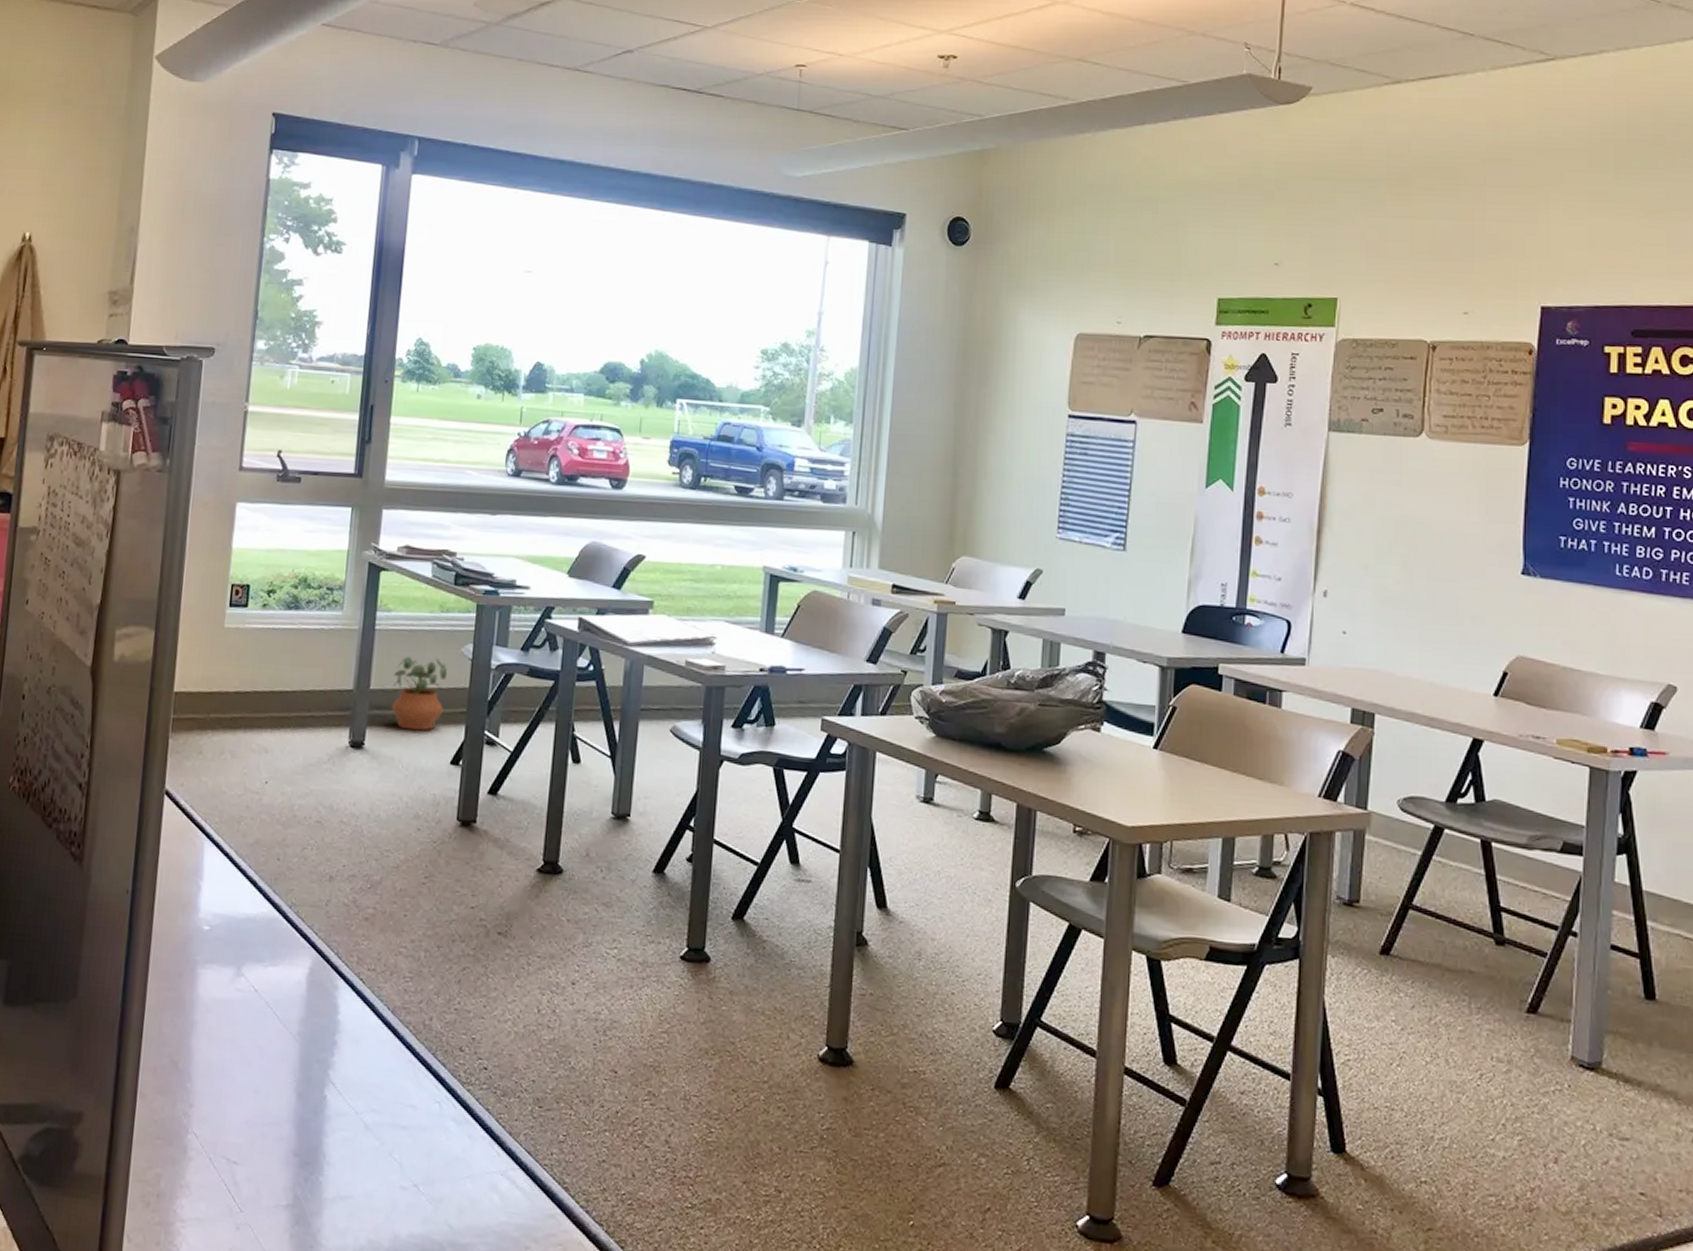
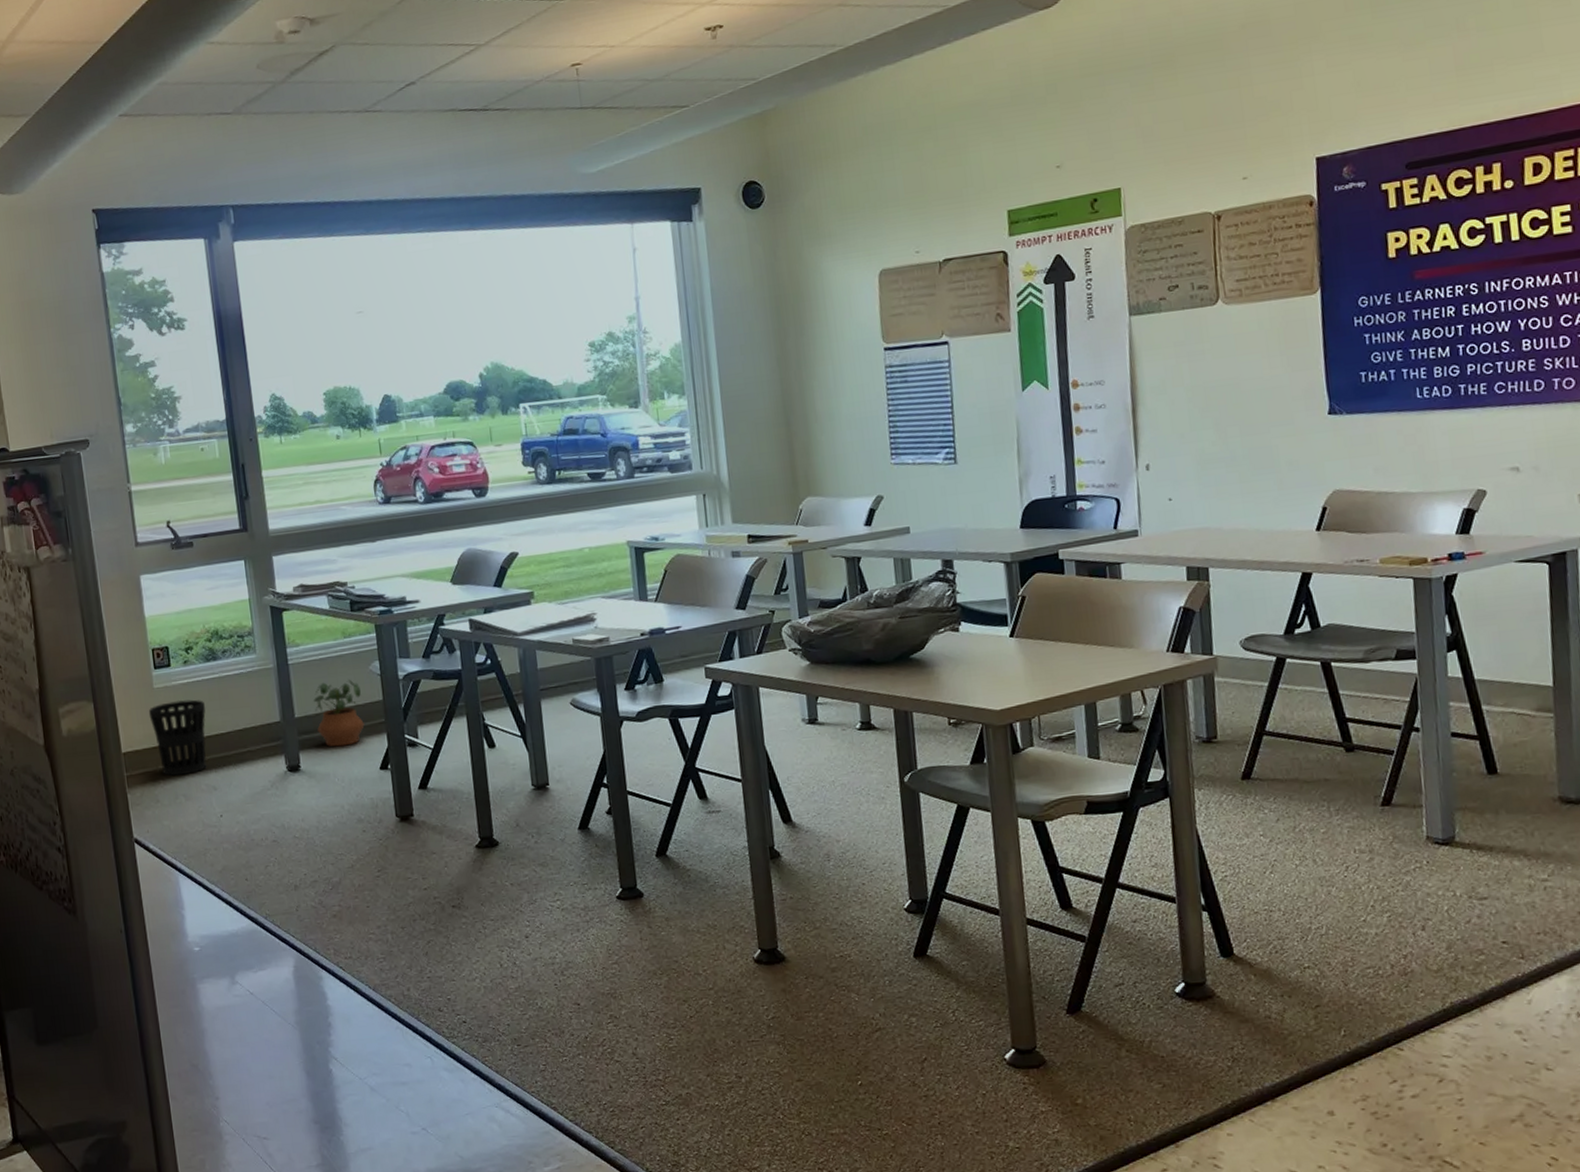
wastebasket: none [212,645,275,730] -> present [148,699,207,776]

